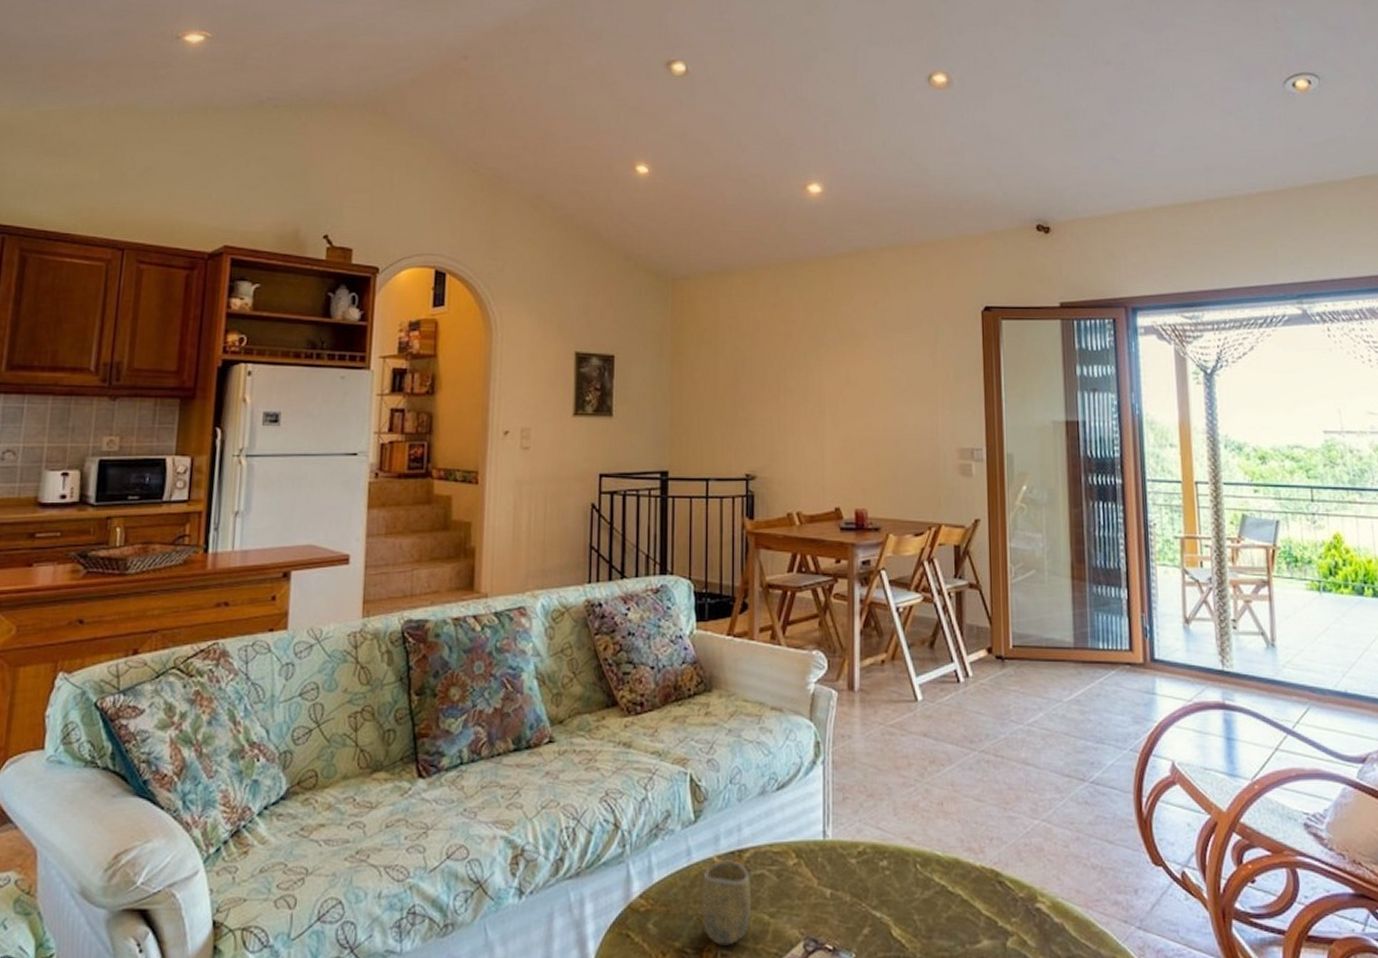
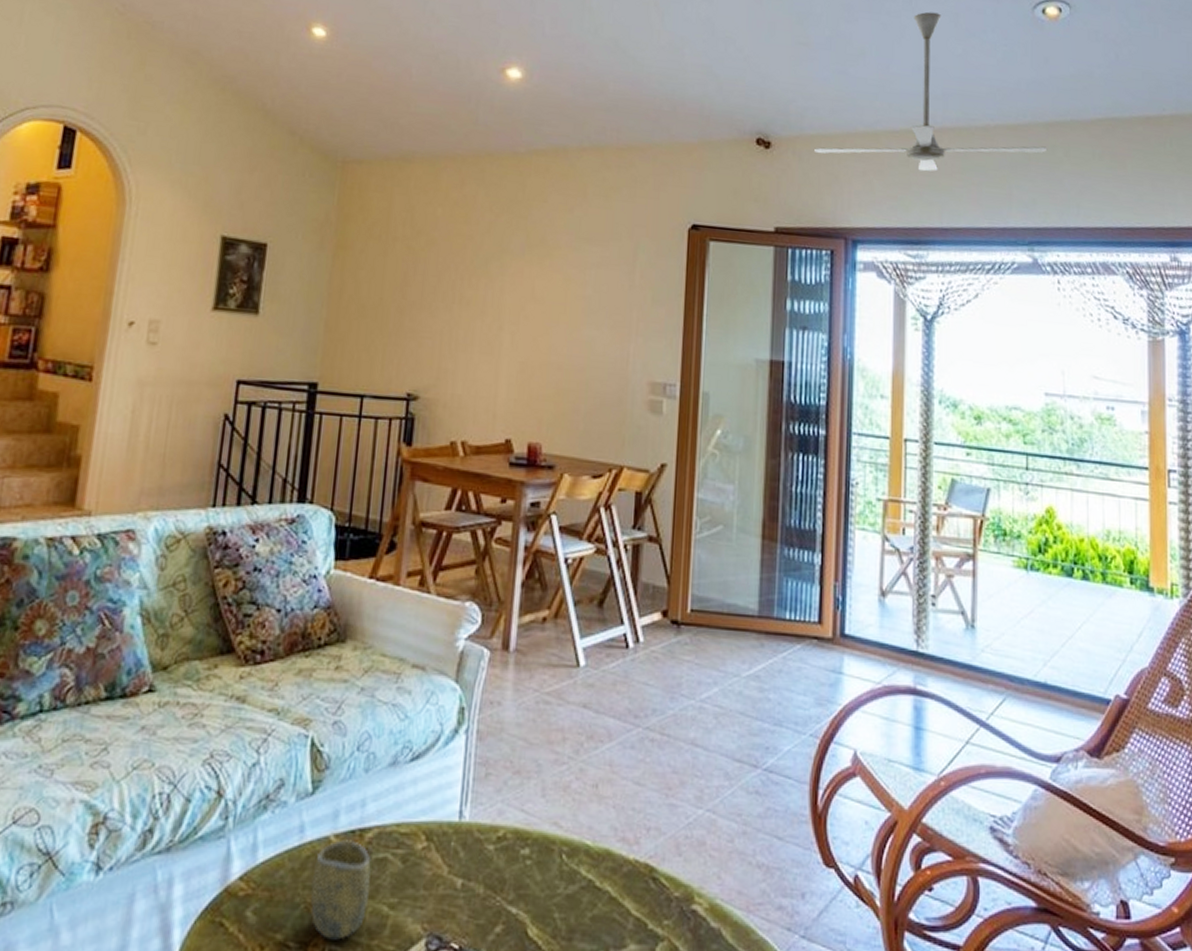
ceiling fan: none [1090,96,1308,241] -> present [814,11,1048,172]

